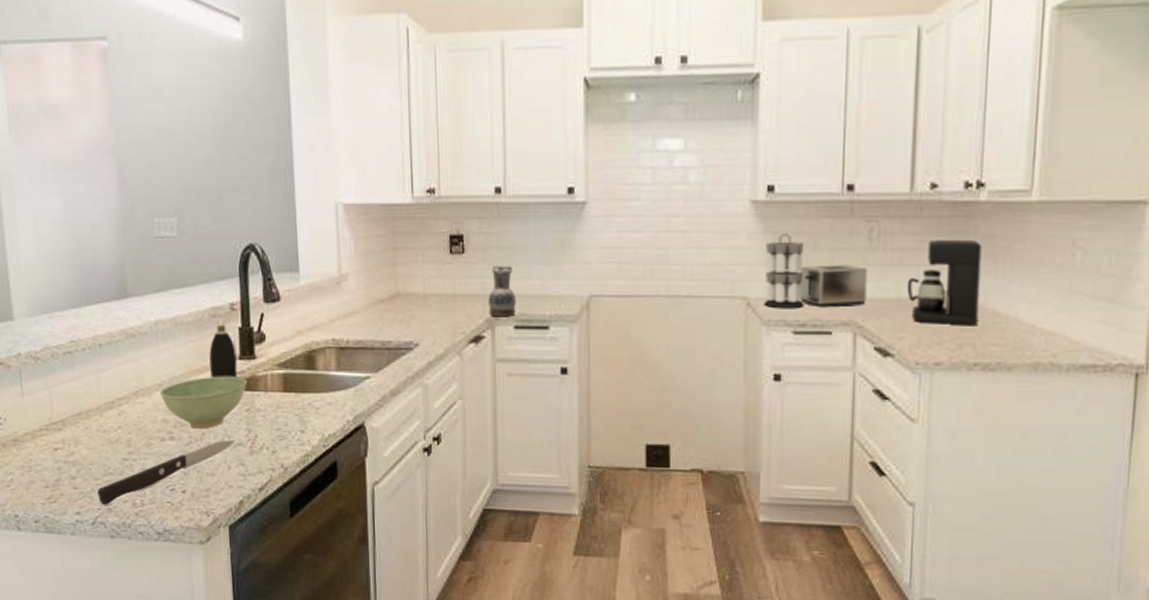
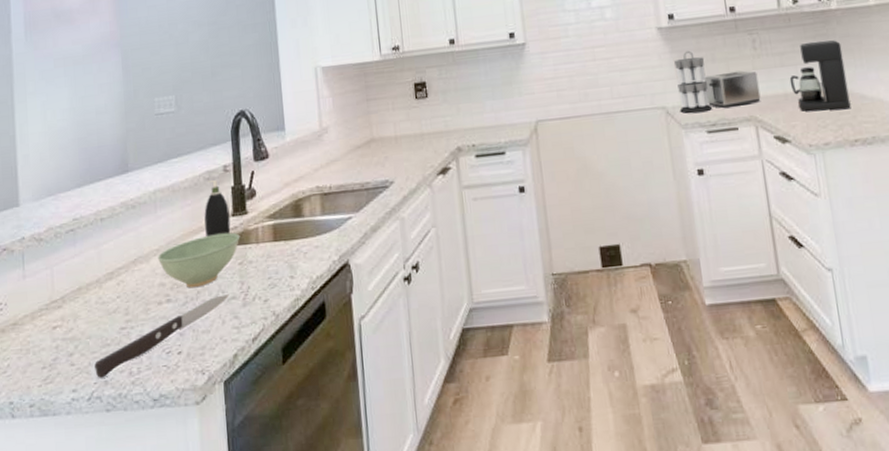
ceramic jug: present [488,266,516,317] -> none [451,103,476,149]

